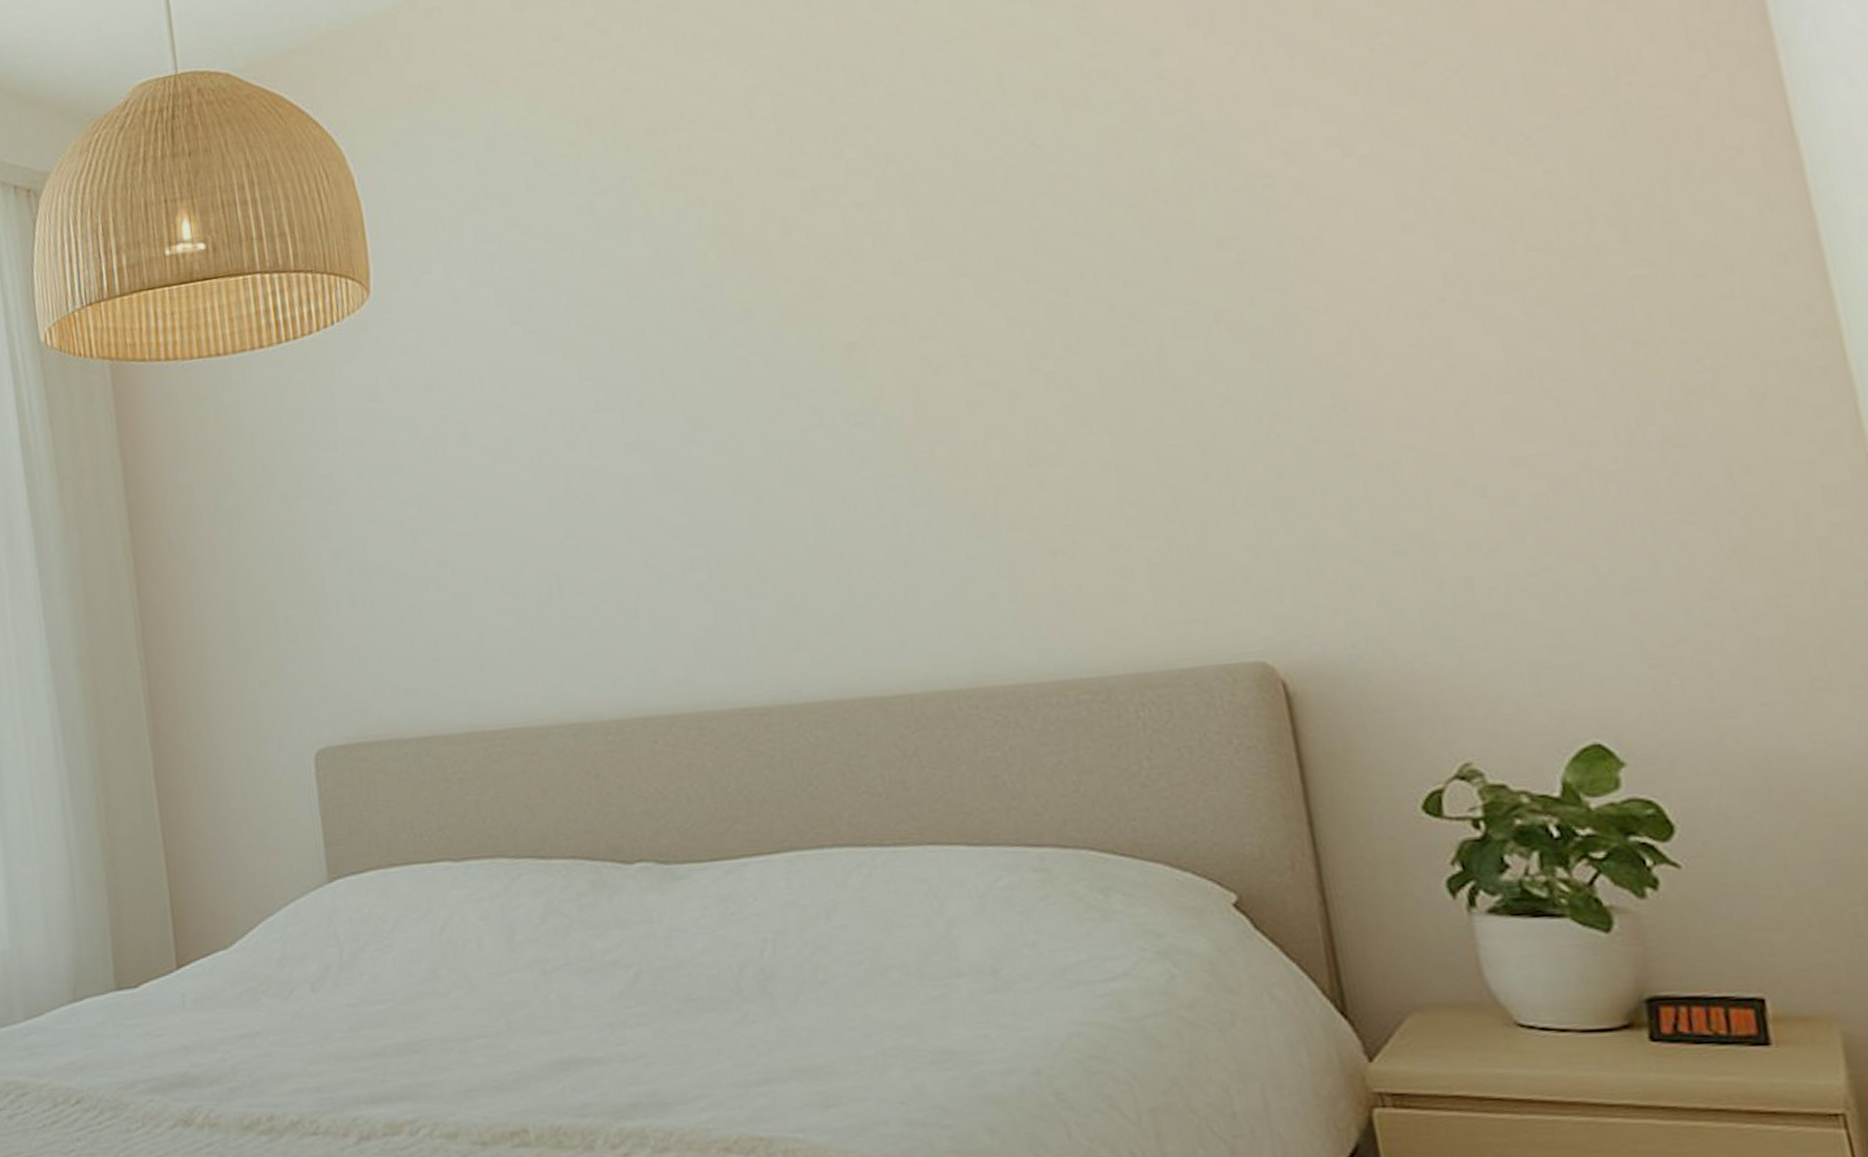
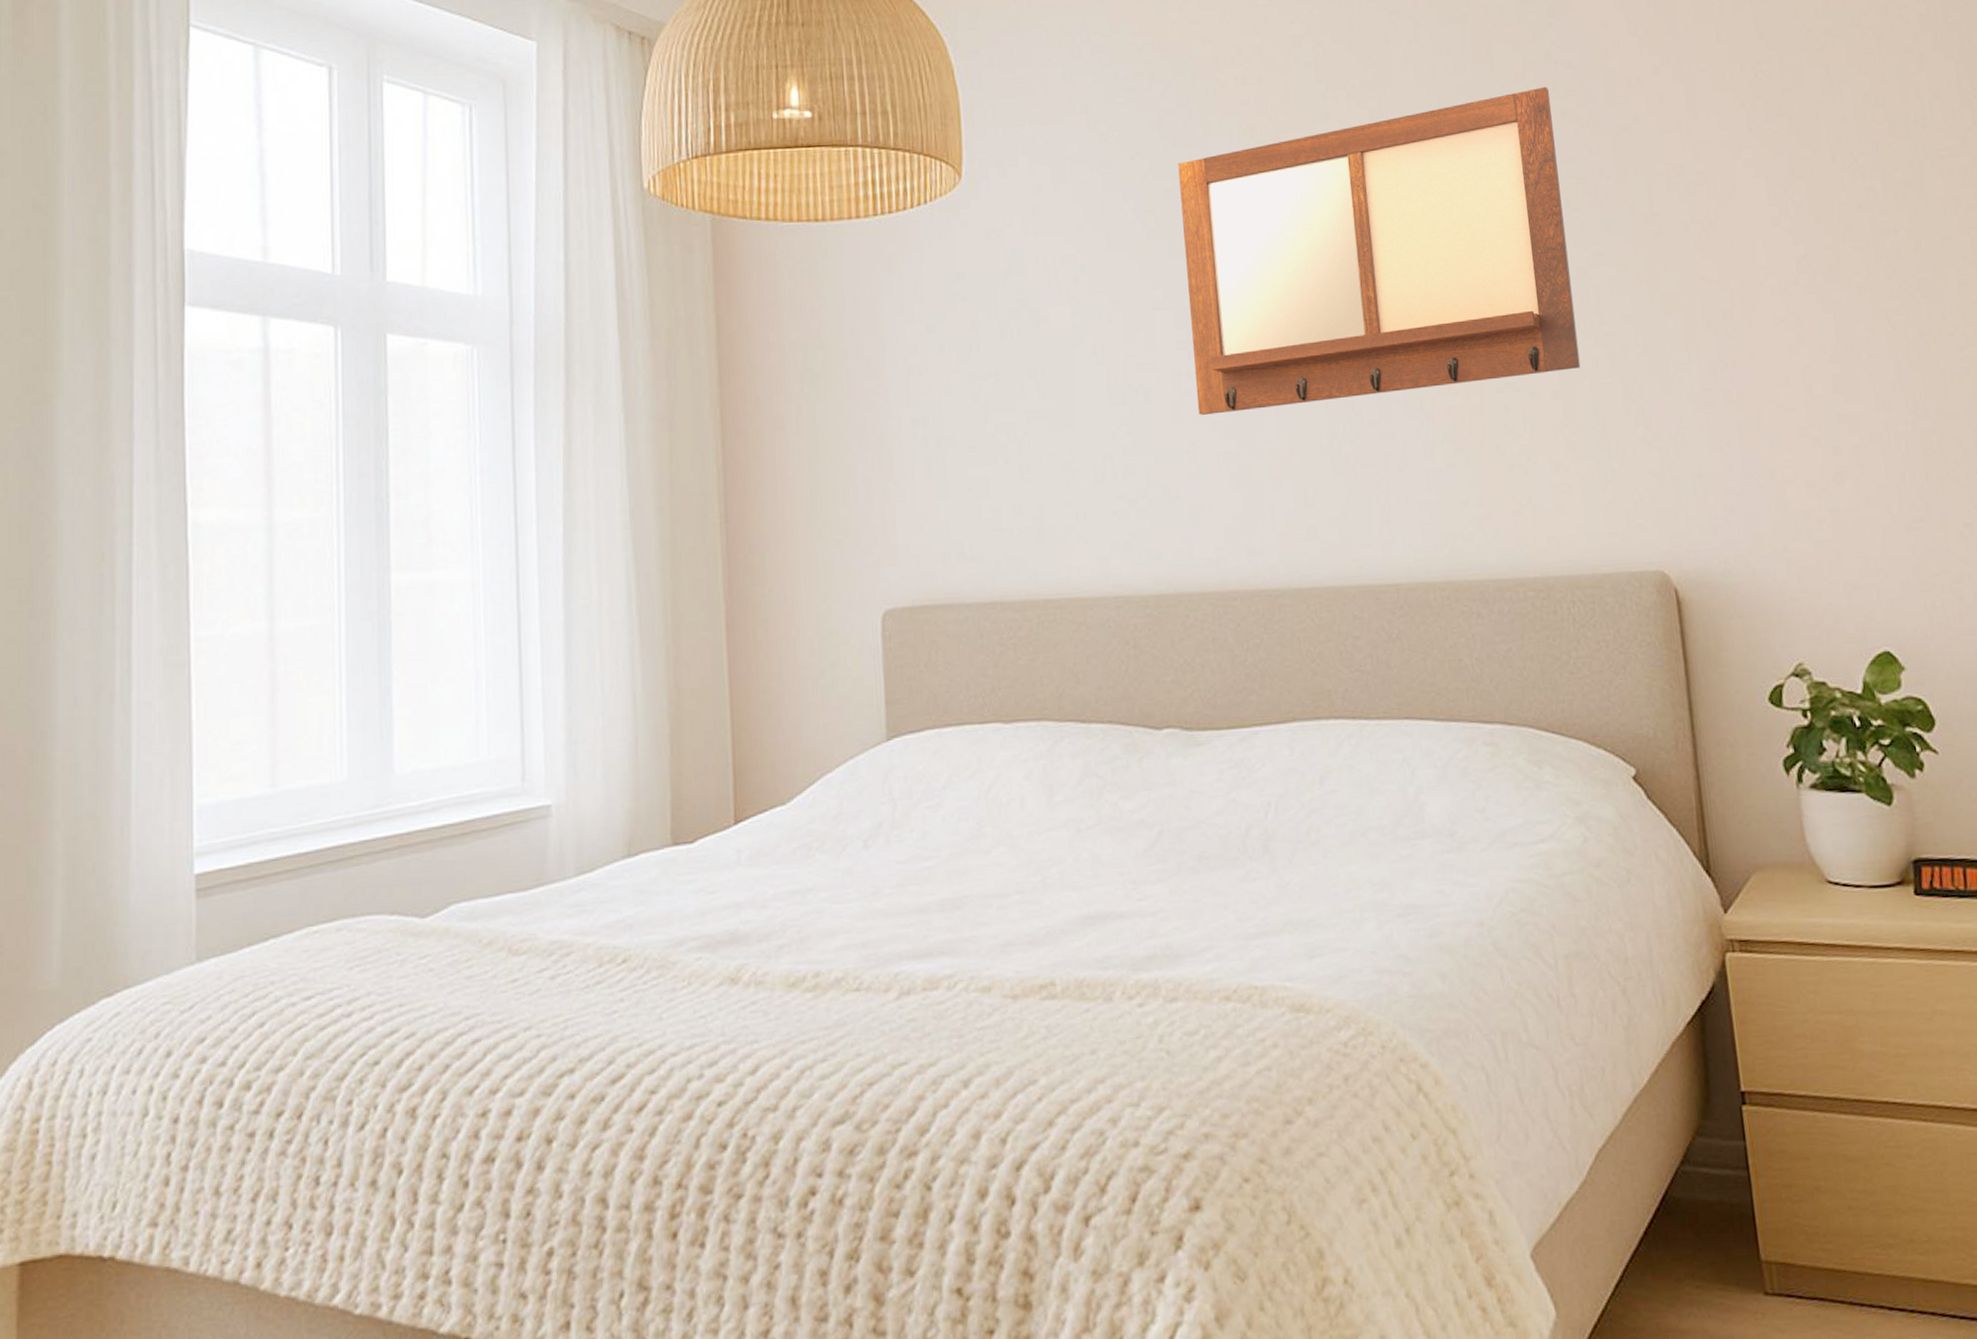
writing board: none [615,103,1140,522] -> present [1178,87,1581,415]

